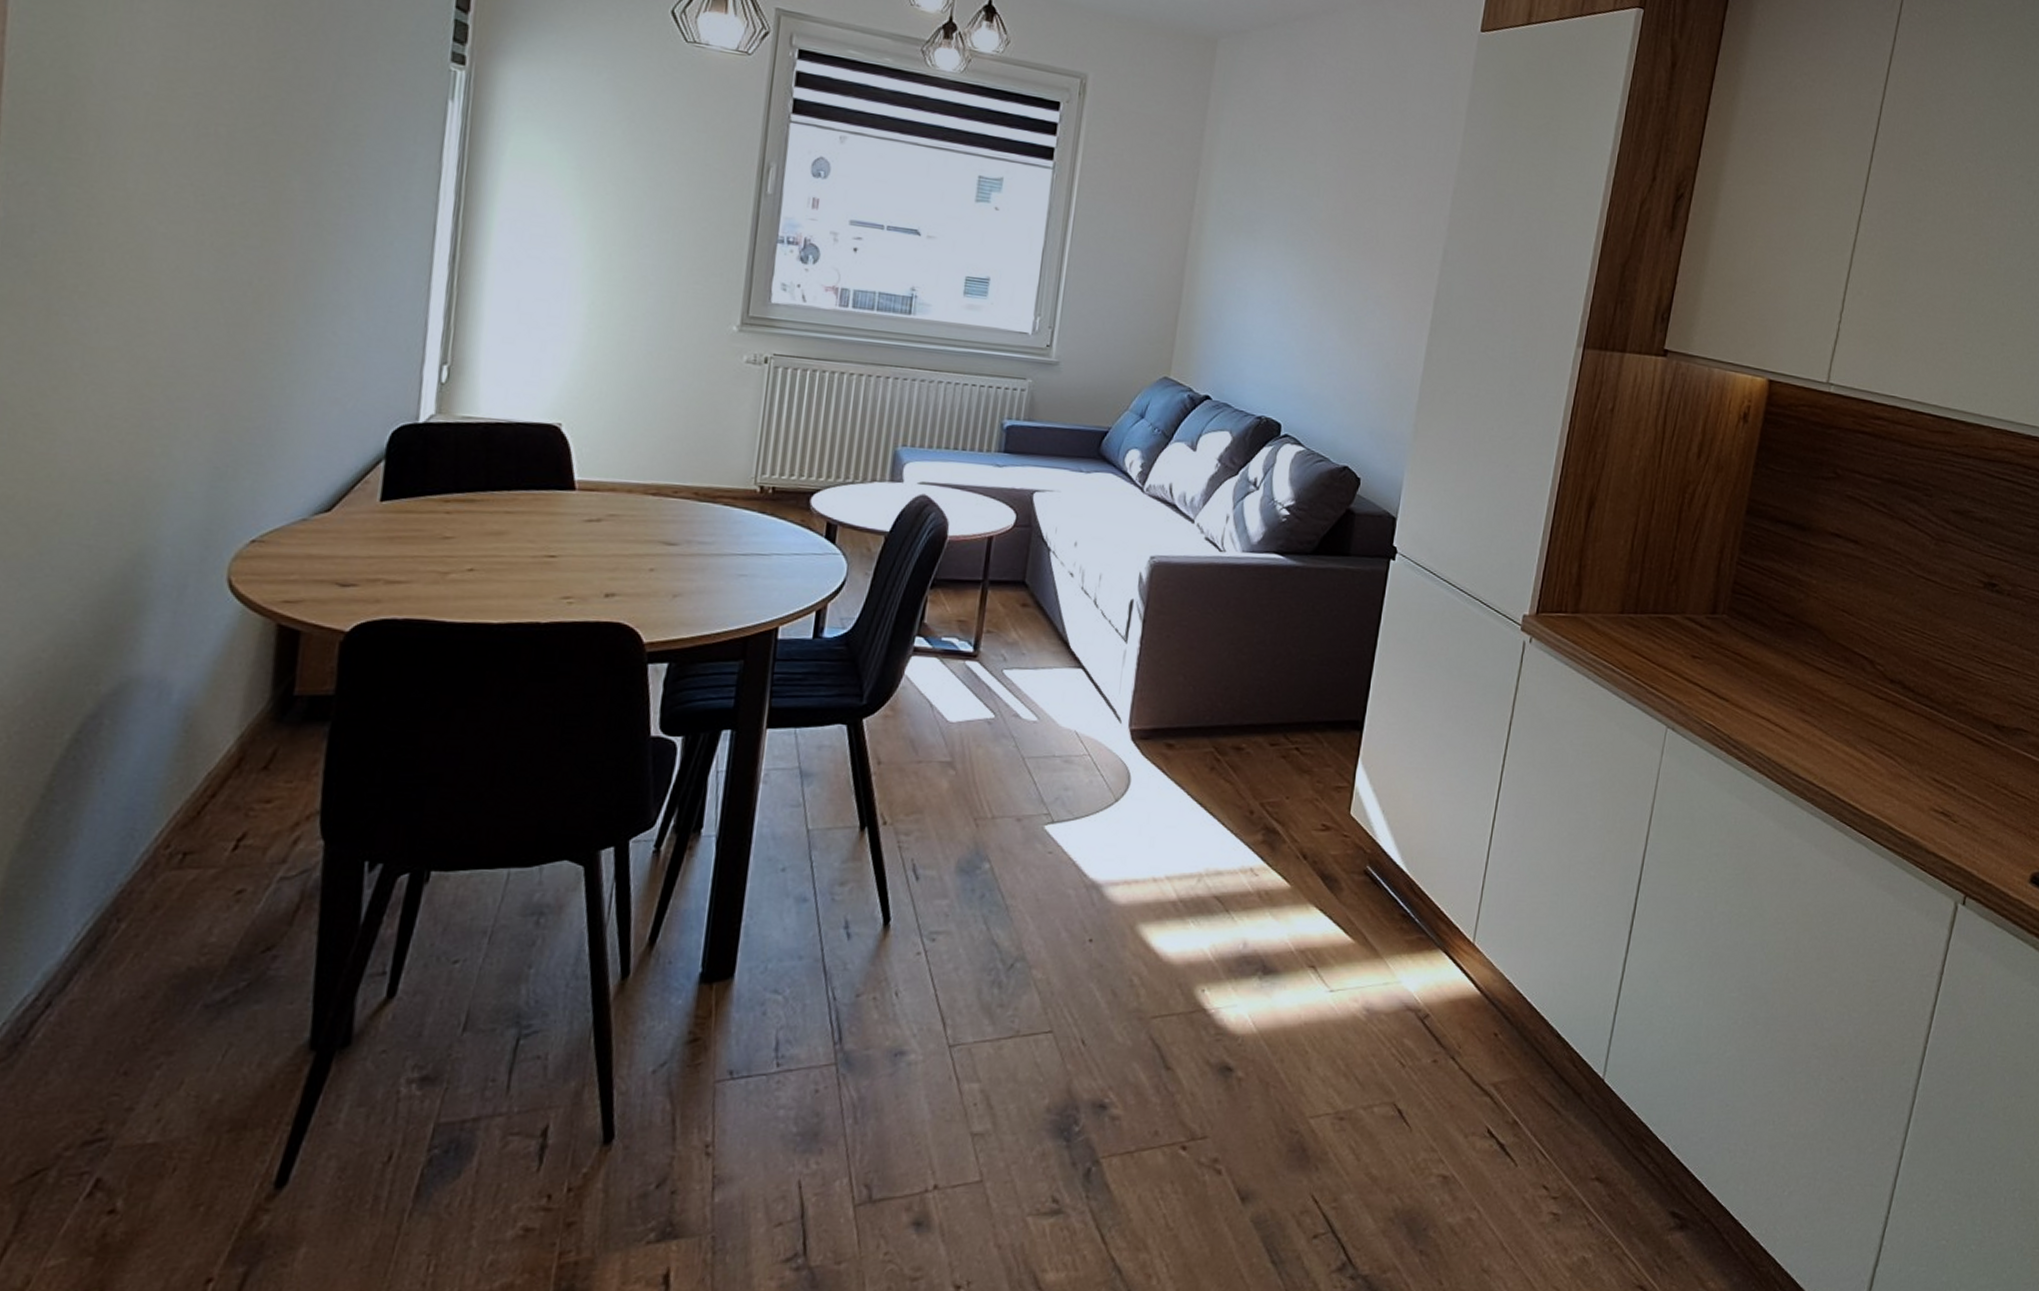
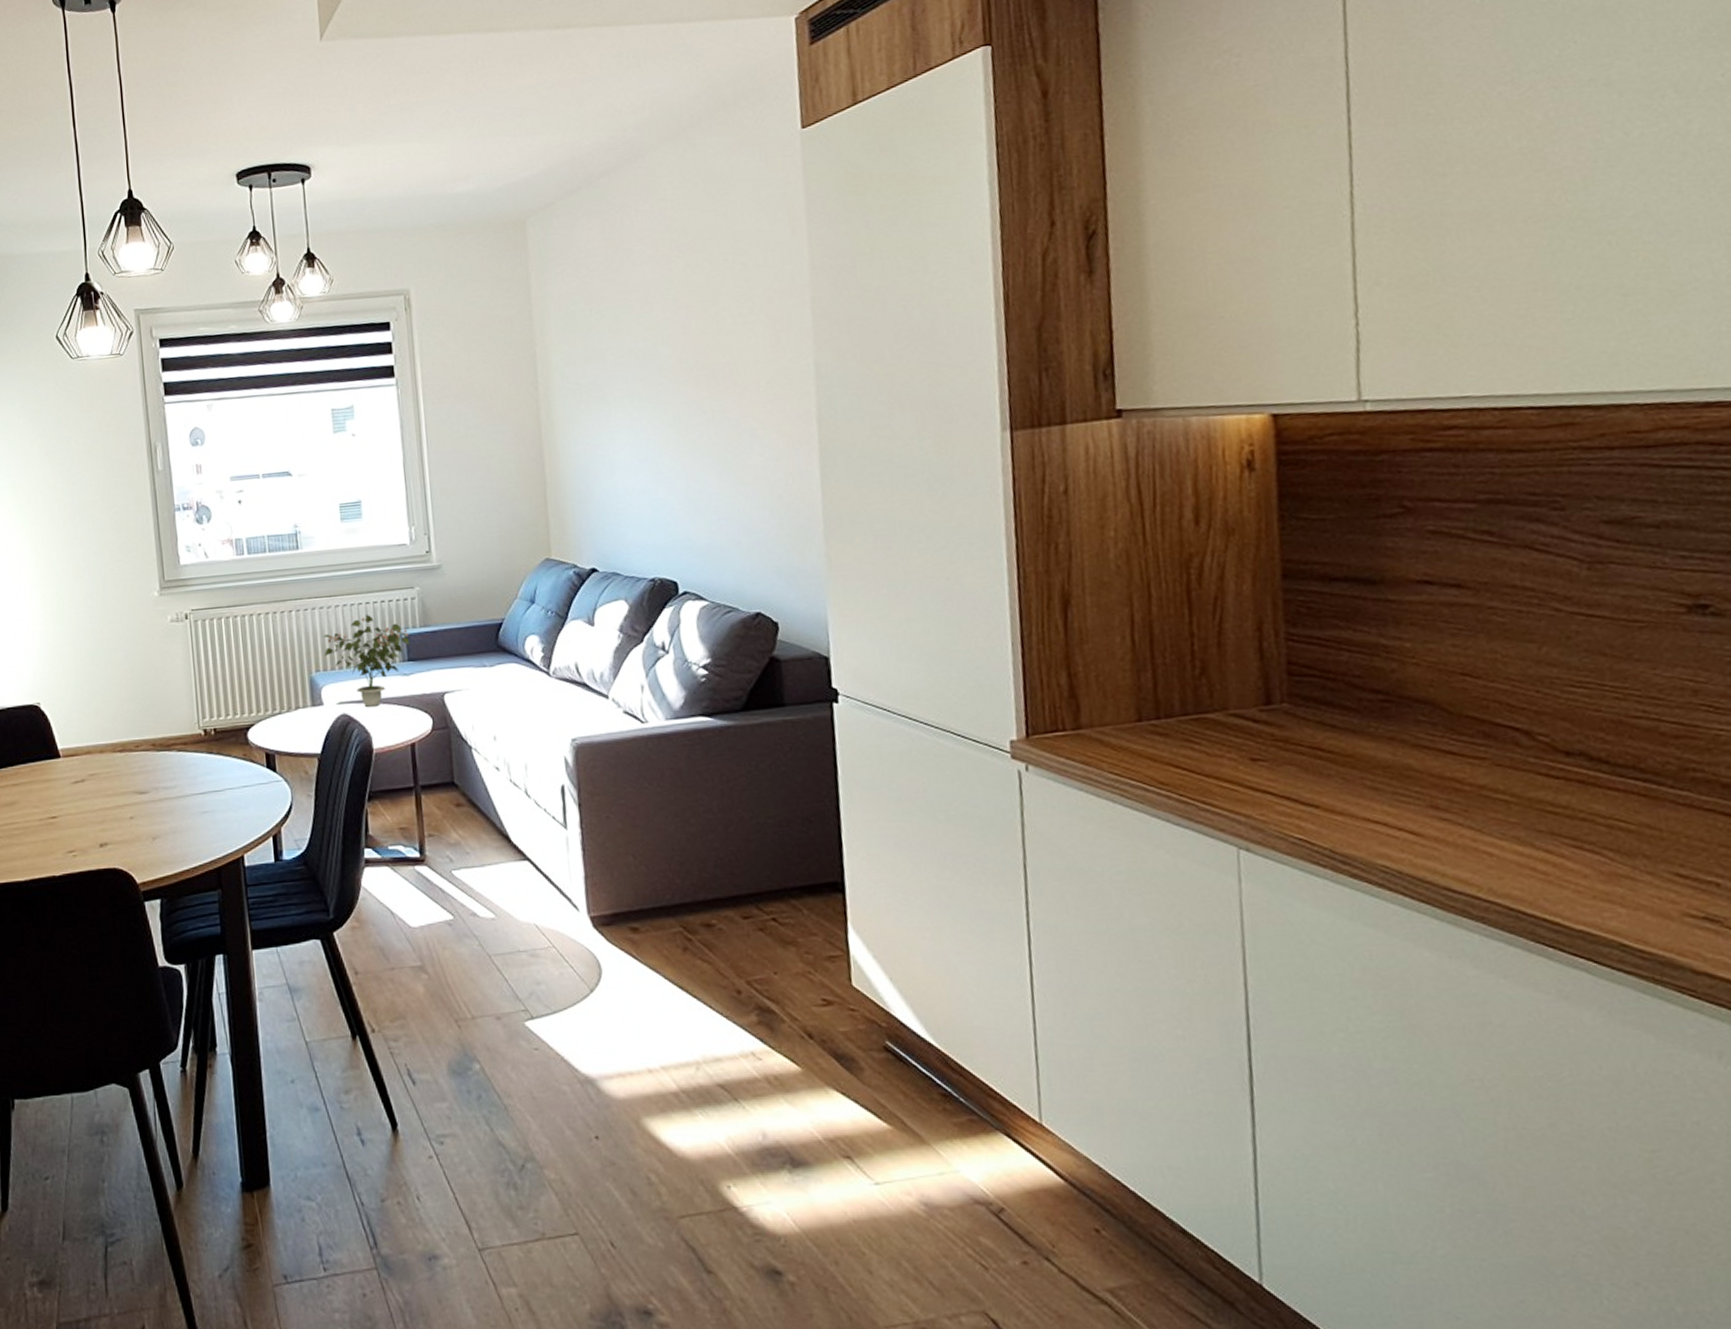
potted plant: none [916,396,1014,494] -> present [323,614,413,708]

